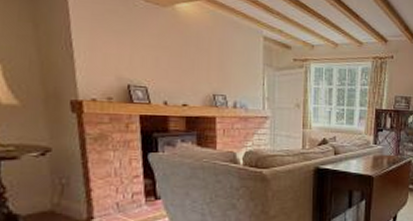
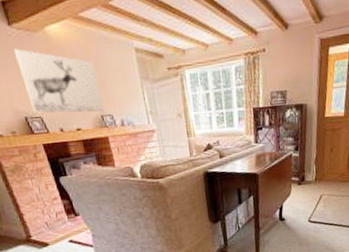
wall art: none [136,18,219,92] -> present [14,48,105,113]

